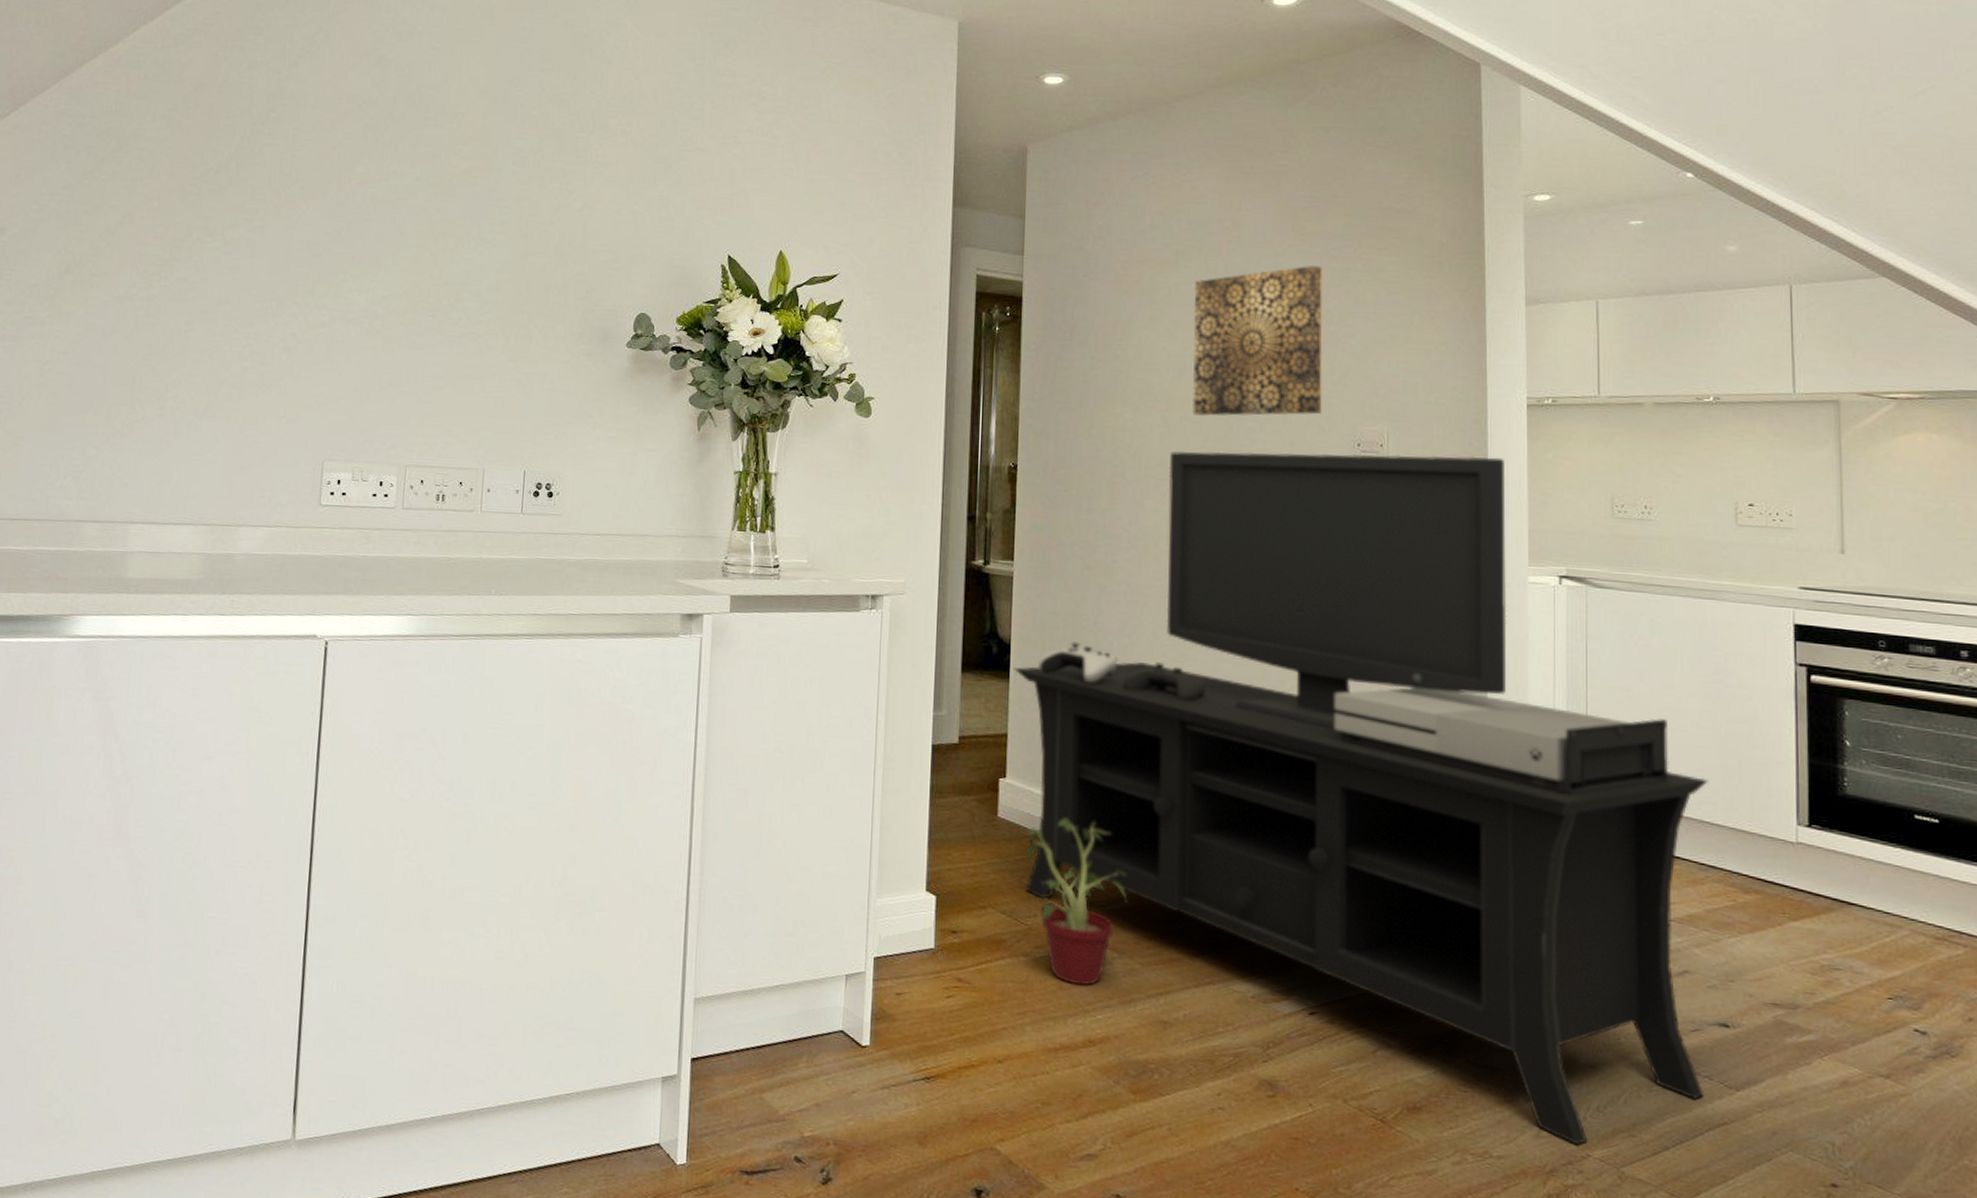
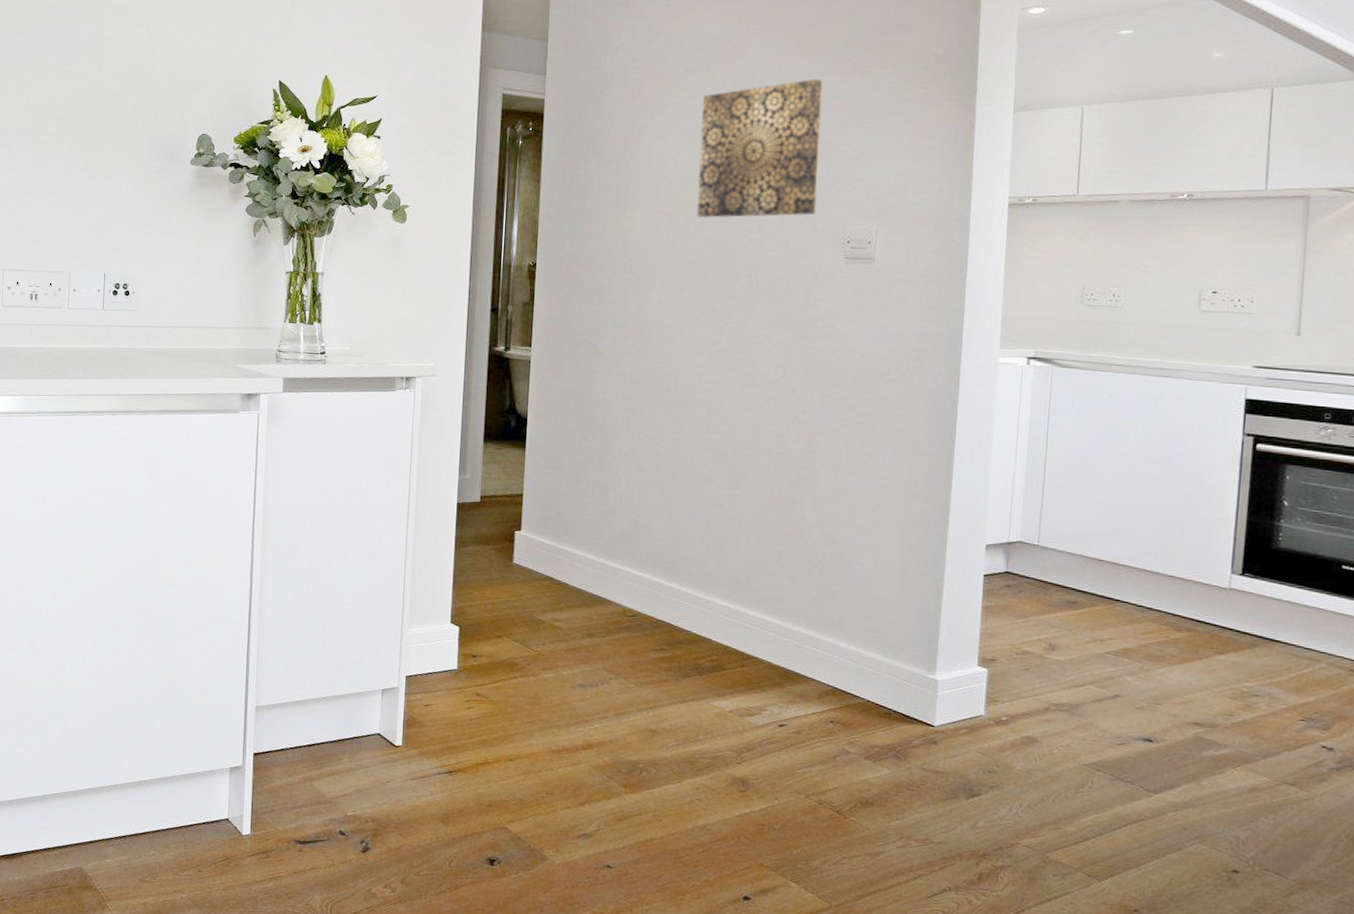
media console: present [1014,450,1708,1146] -> none [530,249,1152,835]
potted plant: present [1026,818,1128,987] -> none [537,564,624,701]

